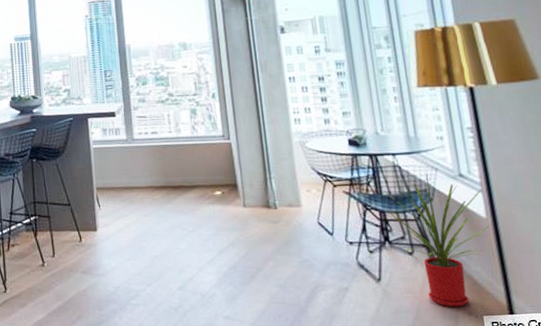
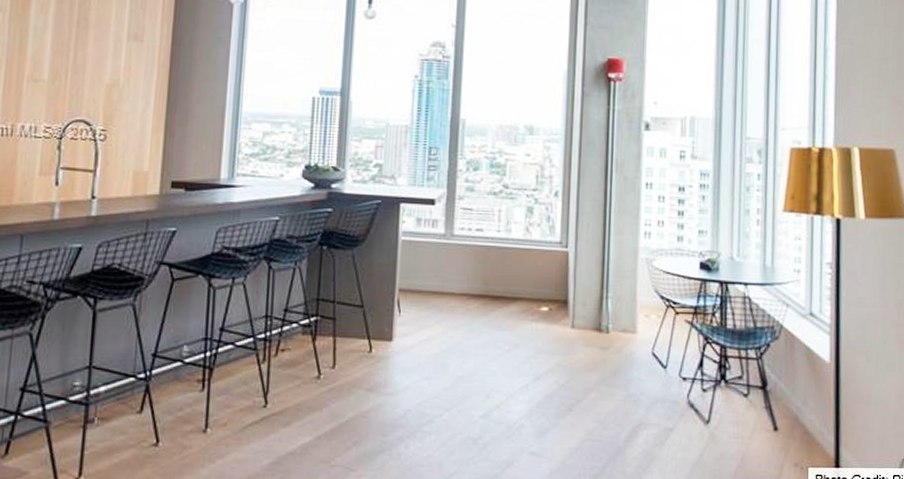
house plant: present [384,173,490,307] -> none [727,307,832,457]

